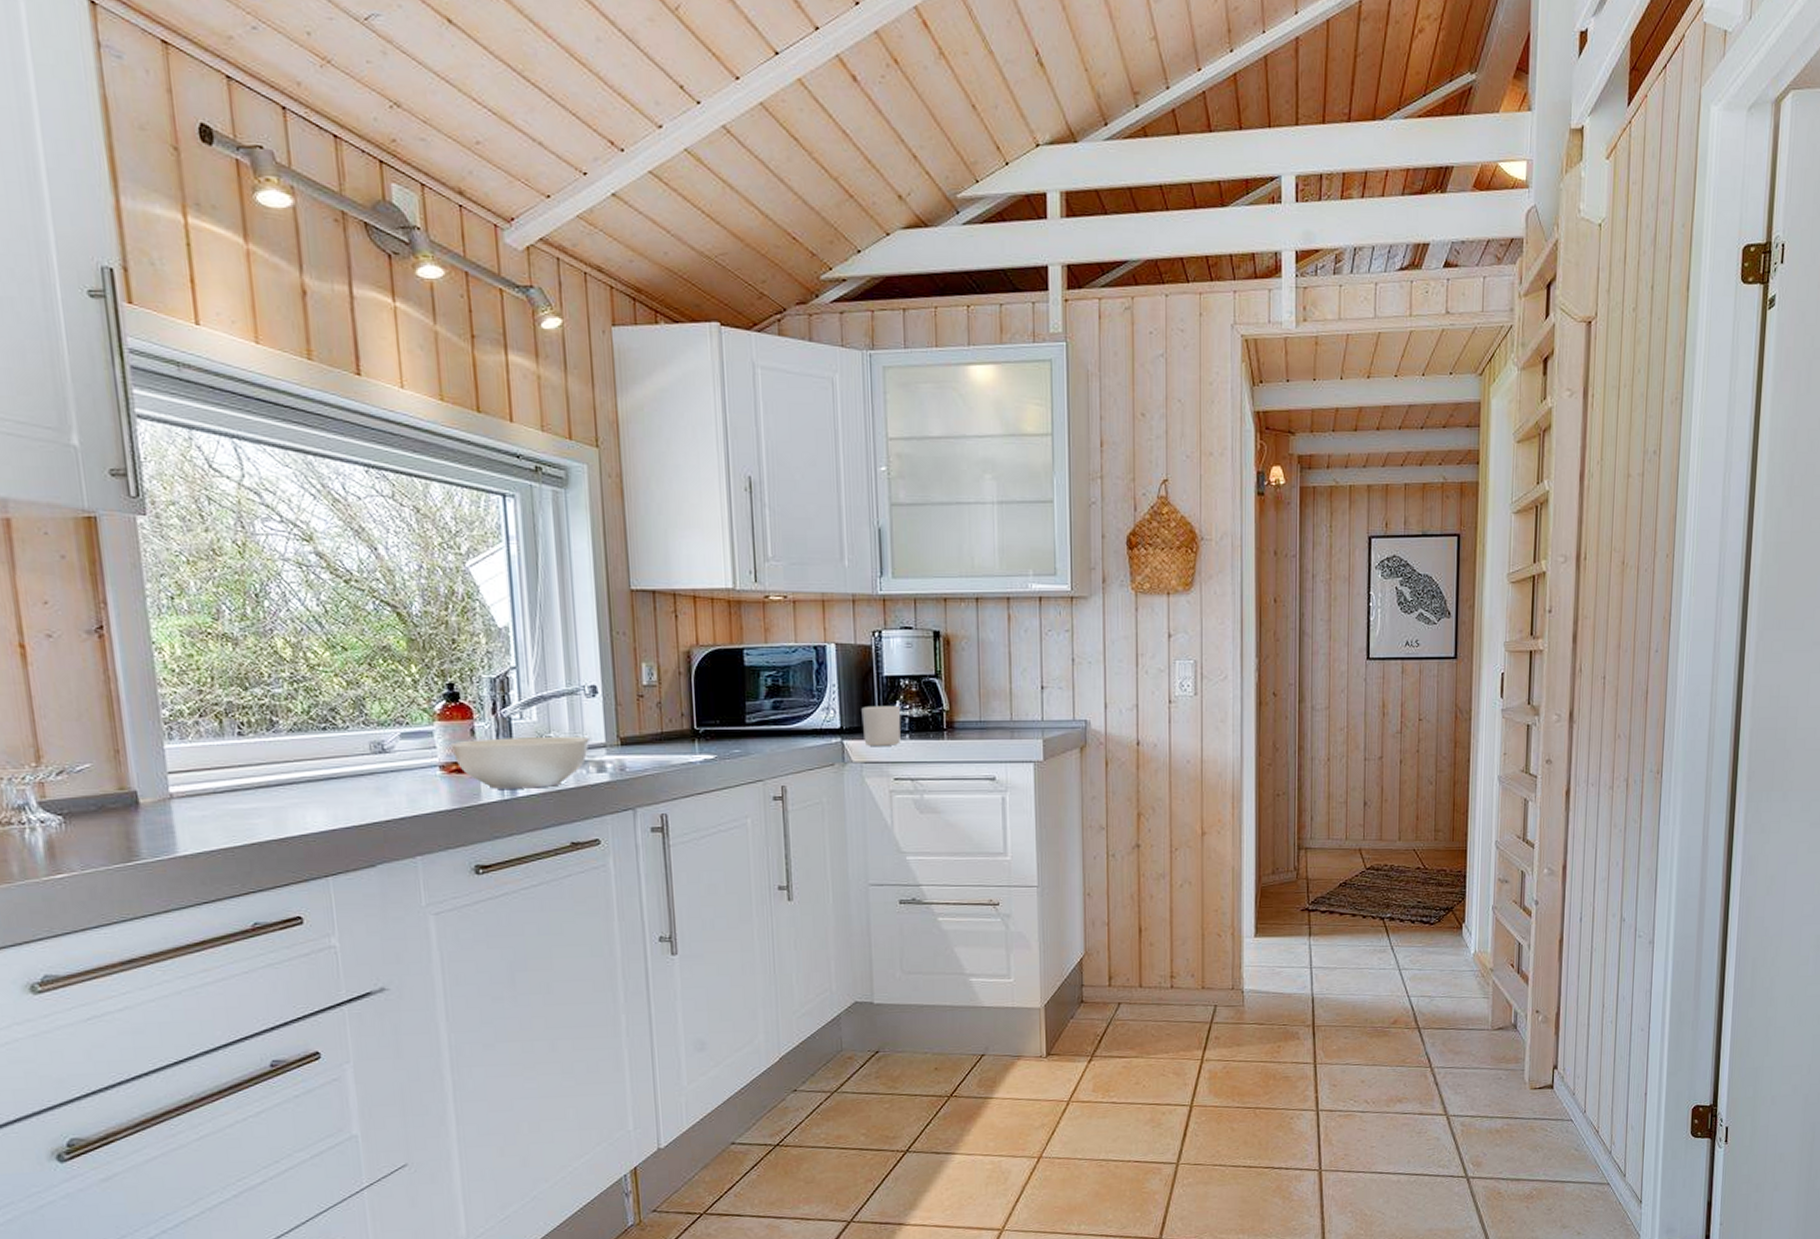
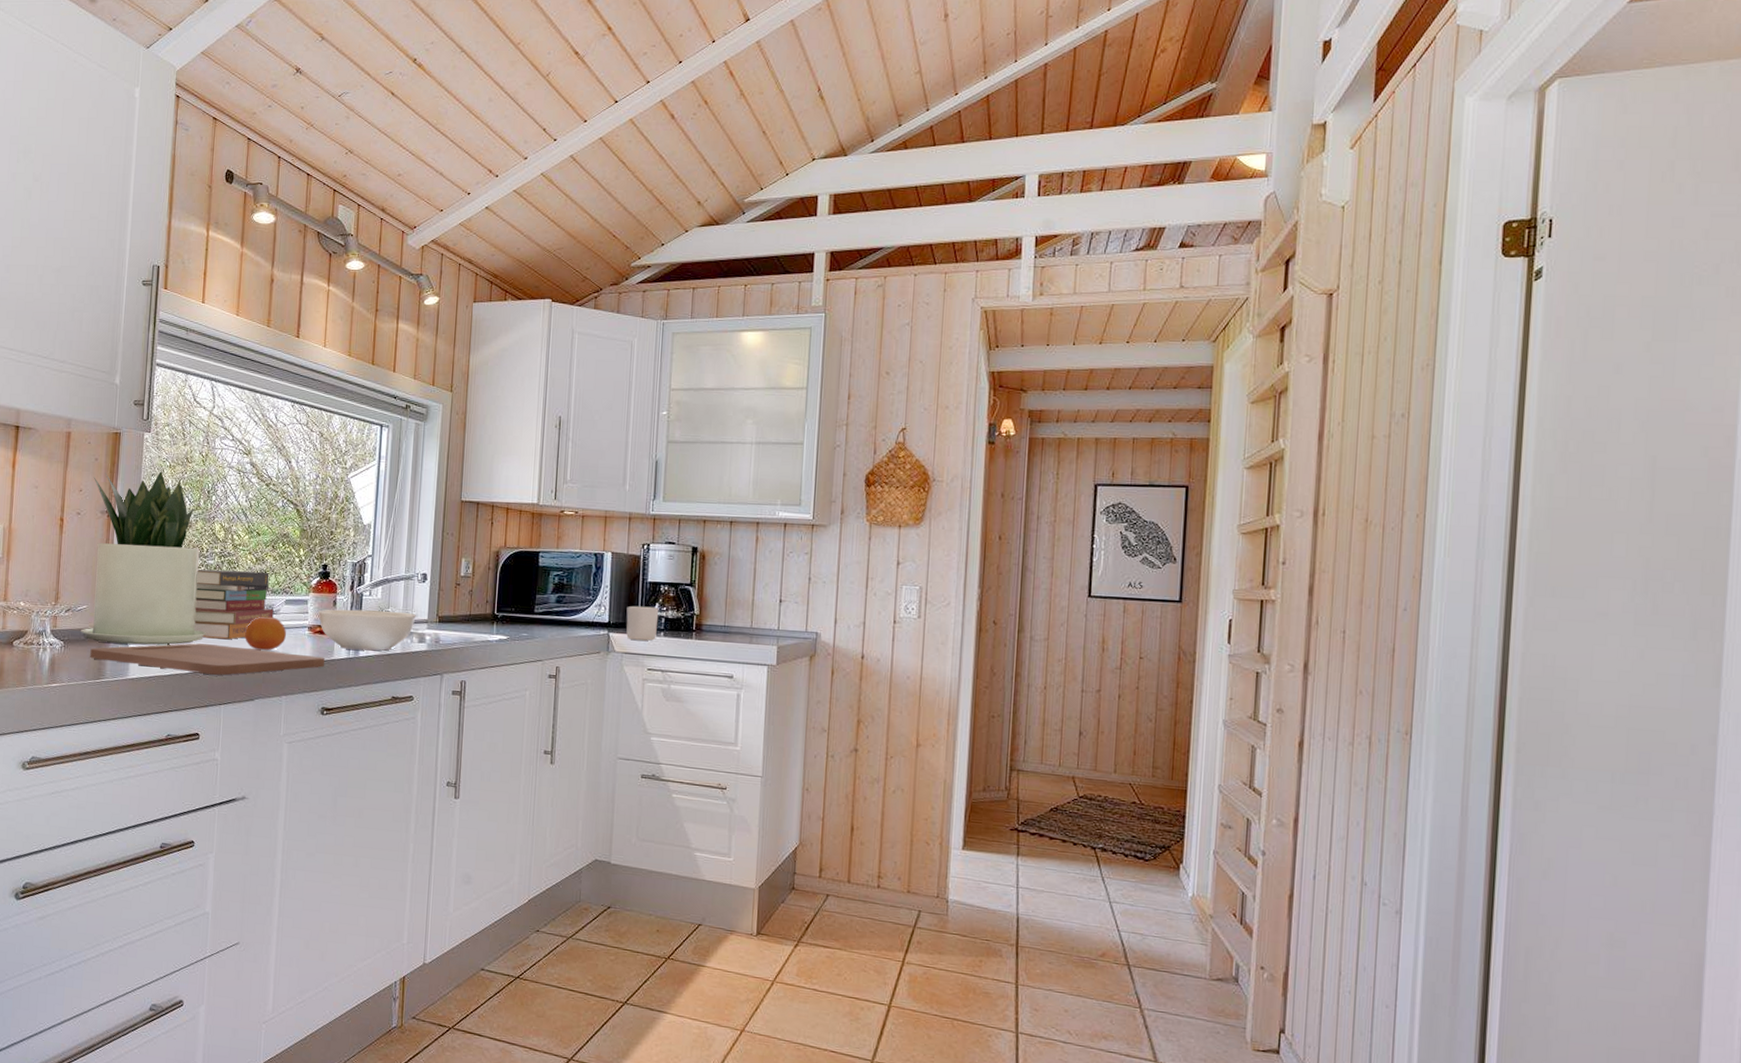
planter: none [62,569,288,811] -> present [80,471,206,645]
cutting board: none [109,799,472,840] -> present [90,643,326,676]
books: none [259,700,386,793] -> present [194,569,274,640]
fruit: none [346,756,409,802] -> present [245,616,286,651]

